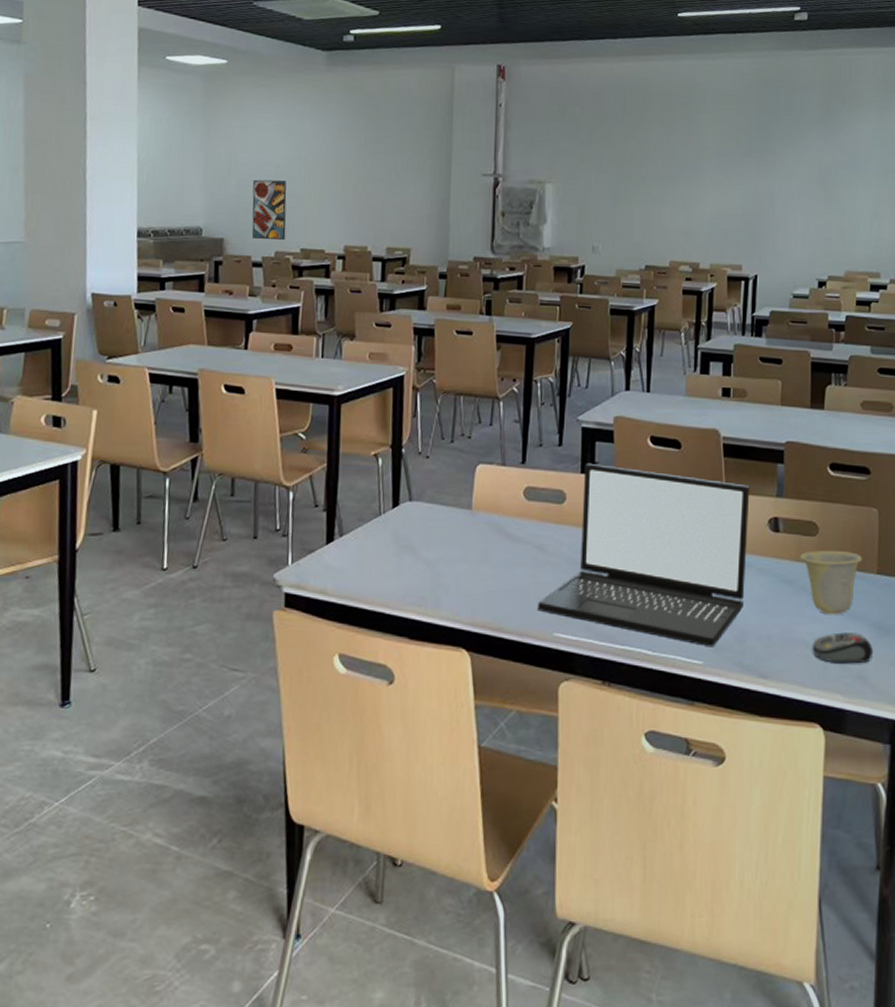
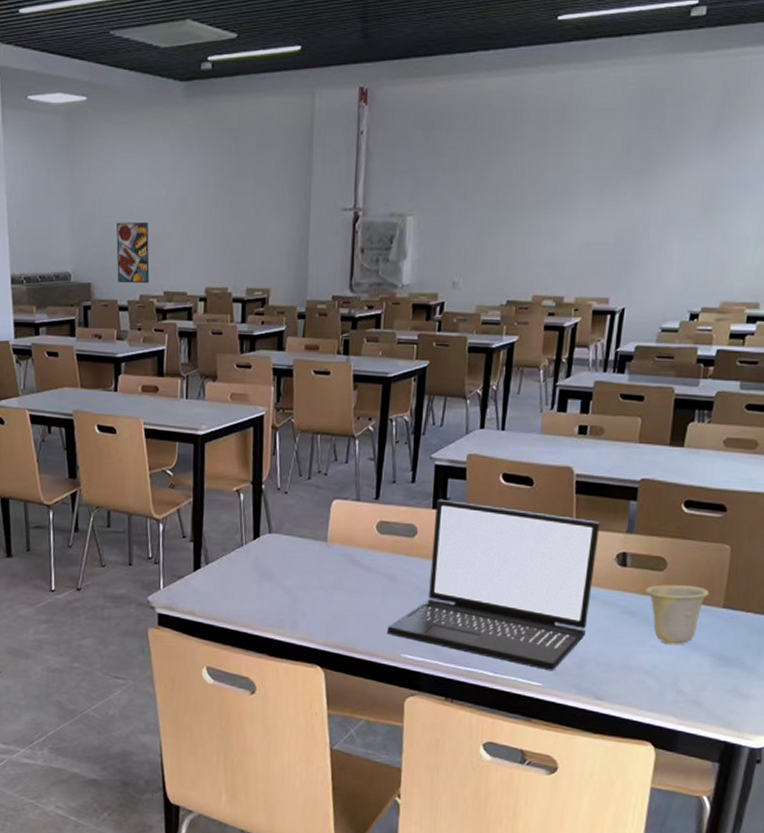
computer mouse: present [812,632,874,664] -> none [650,661,712,690]

